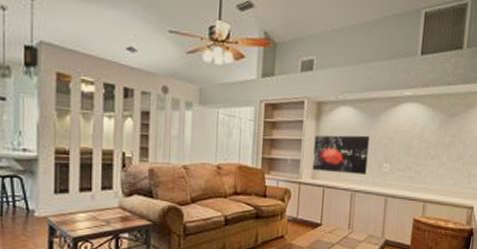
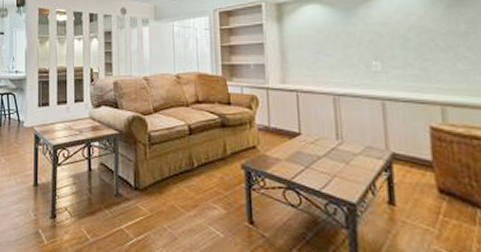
wall art: present [312,135,370,174] -> none [278,32,350,76]

